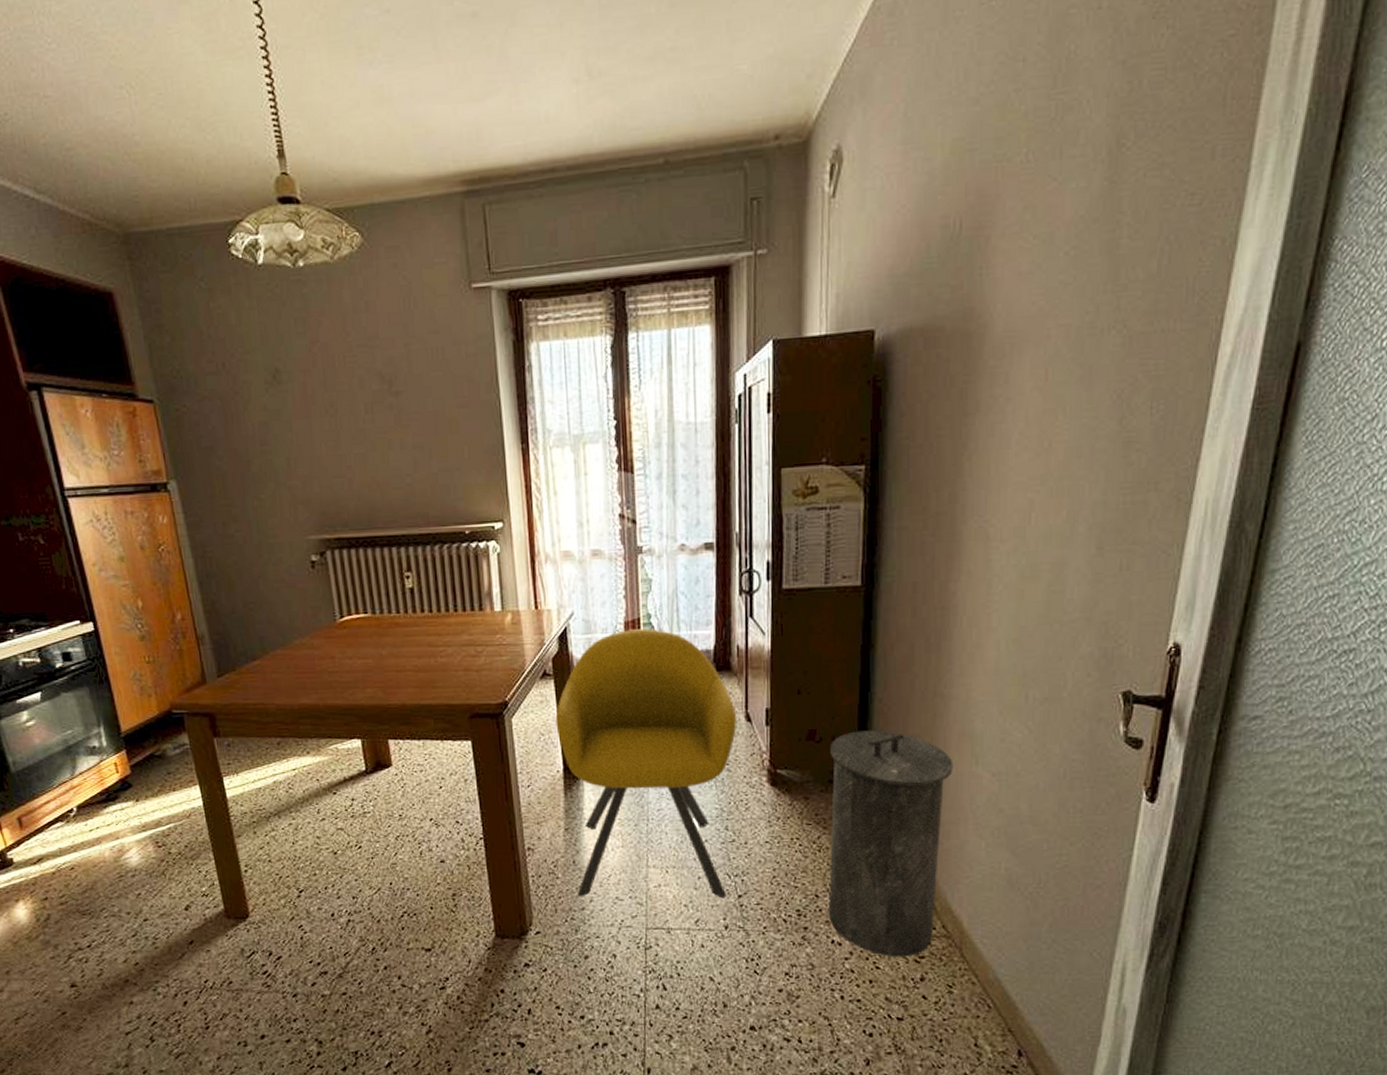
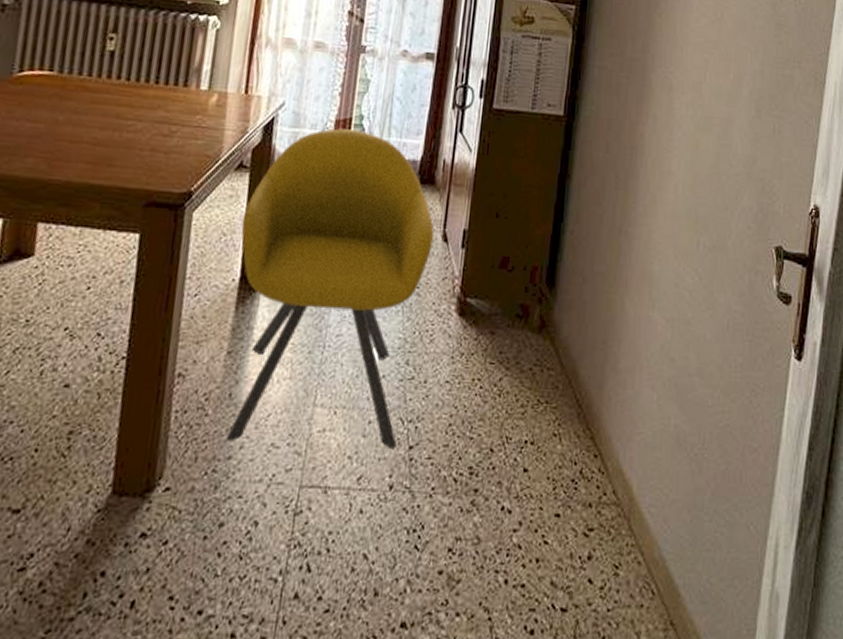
trash bin: present [828,730,954,957] -> none [501,262,633,529]

